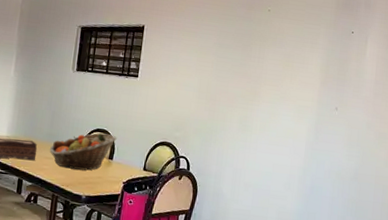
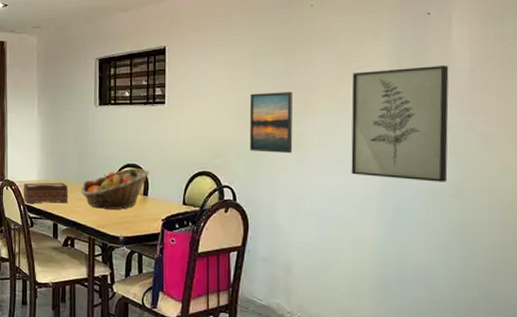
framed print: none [206,78,246,133] -> present [249,92,293,153]
wall art: none [283,71,361,168] -> present [351,65,449,182]

